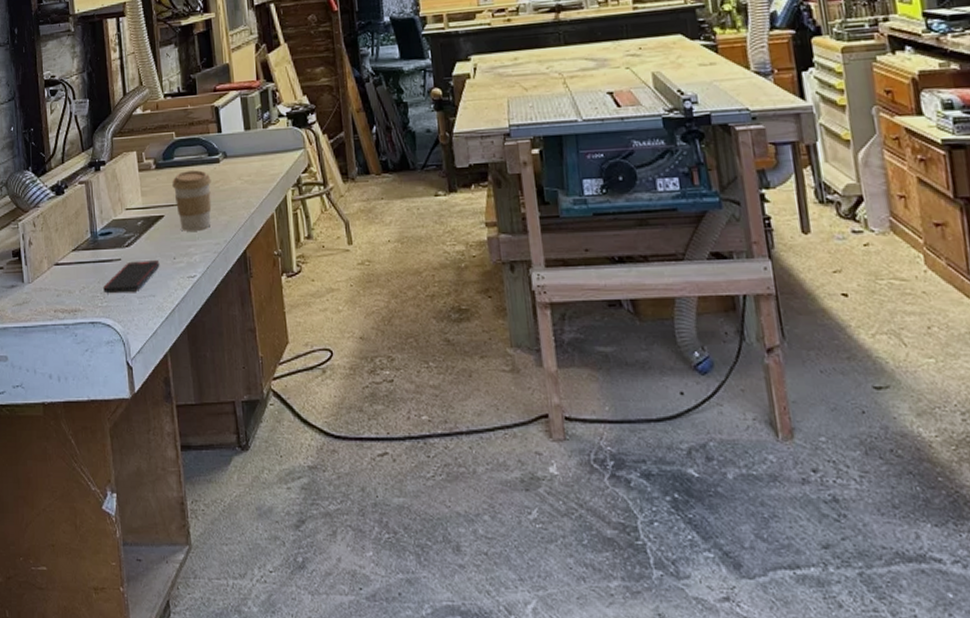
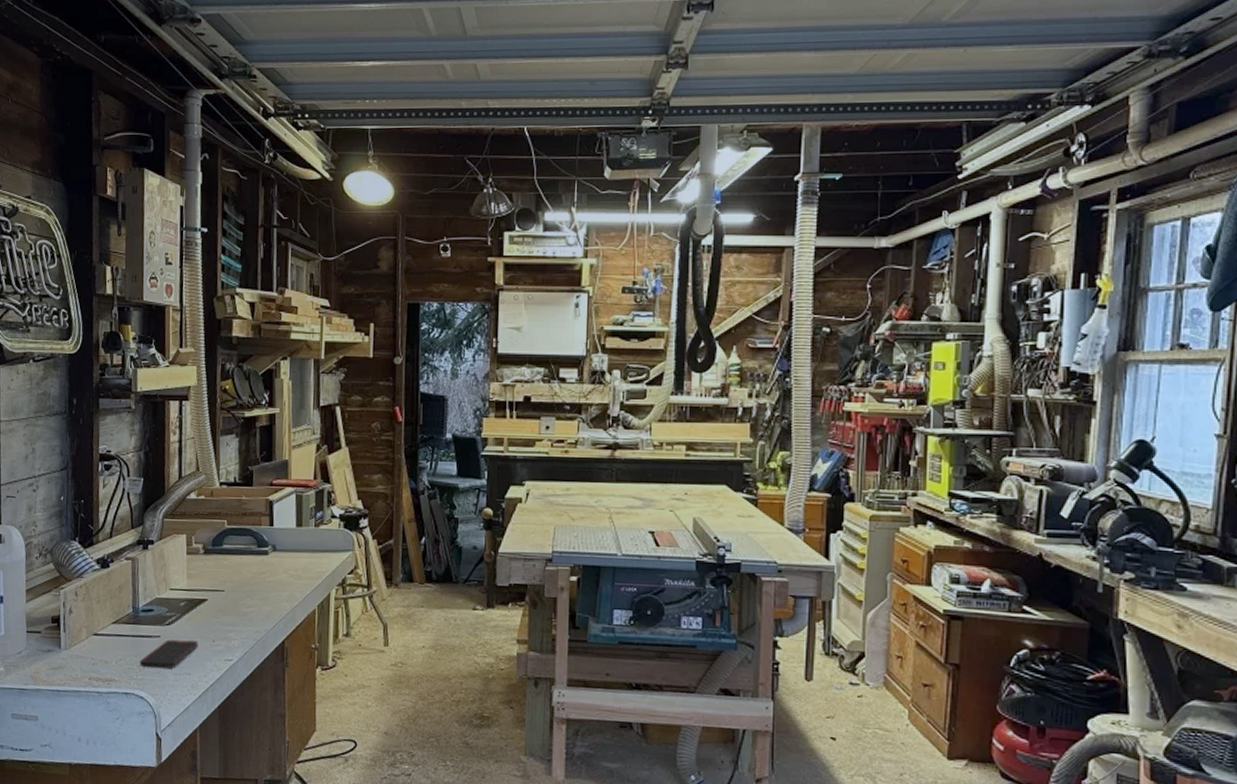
coffee cup: present [172,170,212,232] -> none [219,559,258,618]

